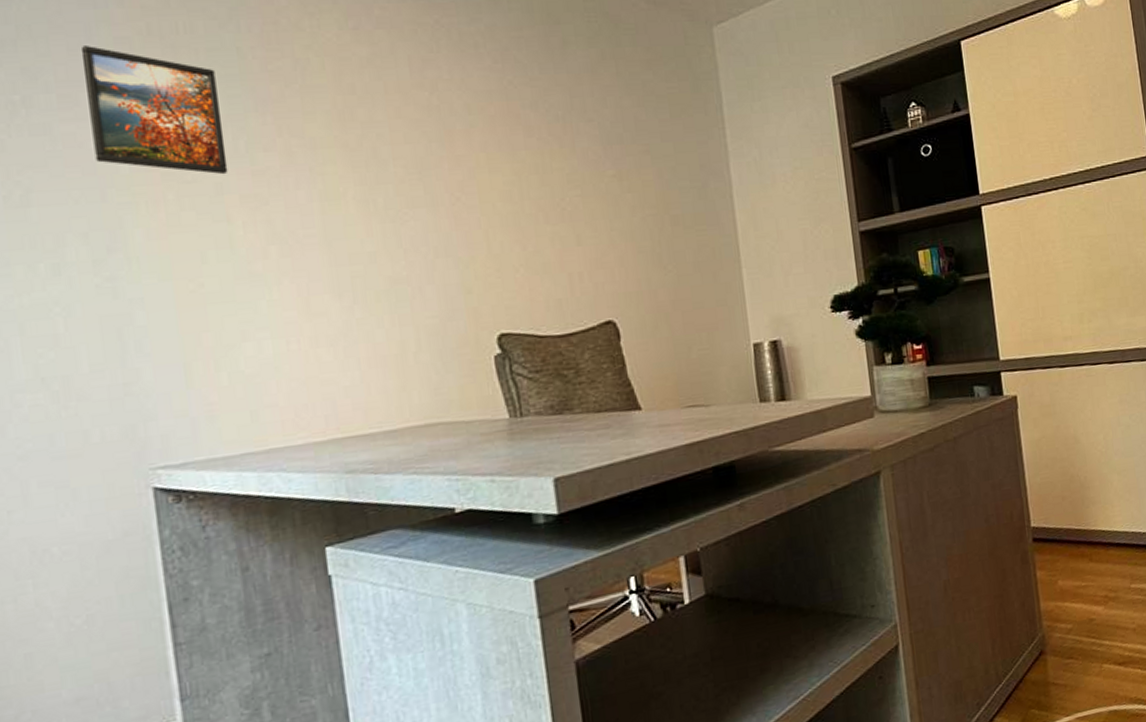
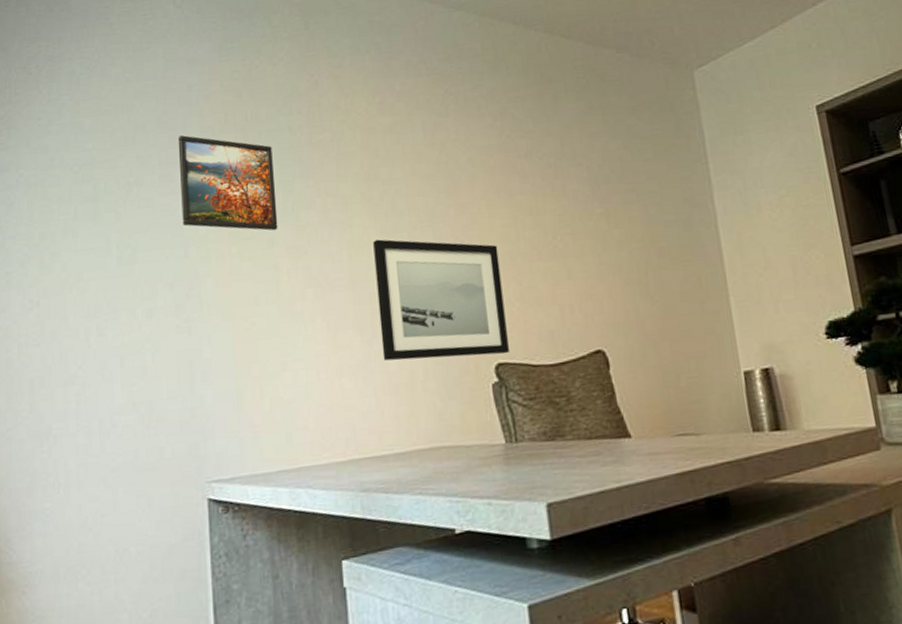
wall art: none [351,191,513,330] -> present [373,239,509,361]

